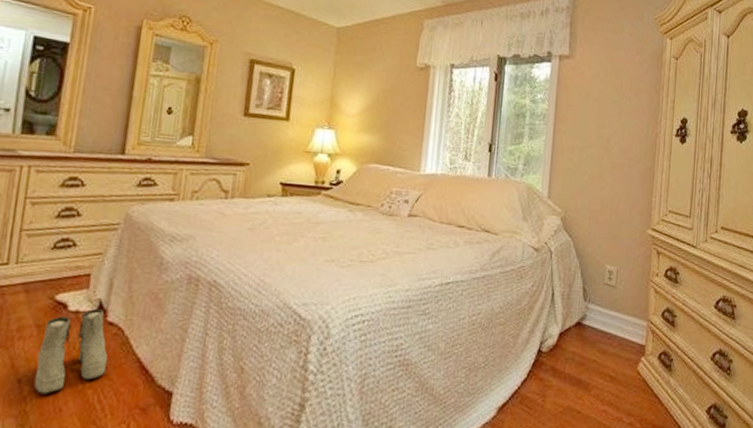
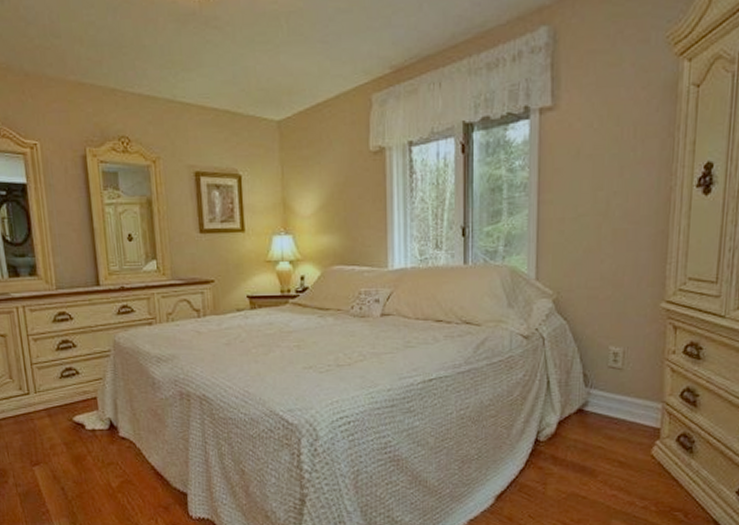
boots: present [33,309,108,394] -> none [71,427,128,498]

